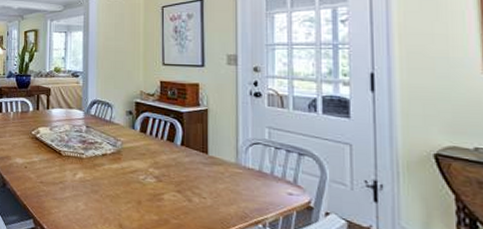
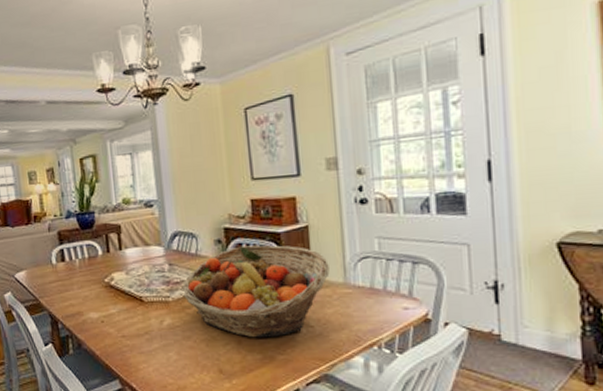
fruit basket: none [96,119,223,203] -> present [183,245,330,338]

